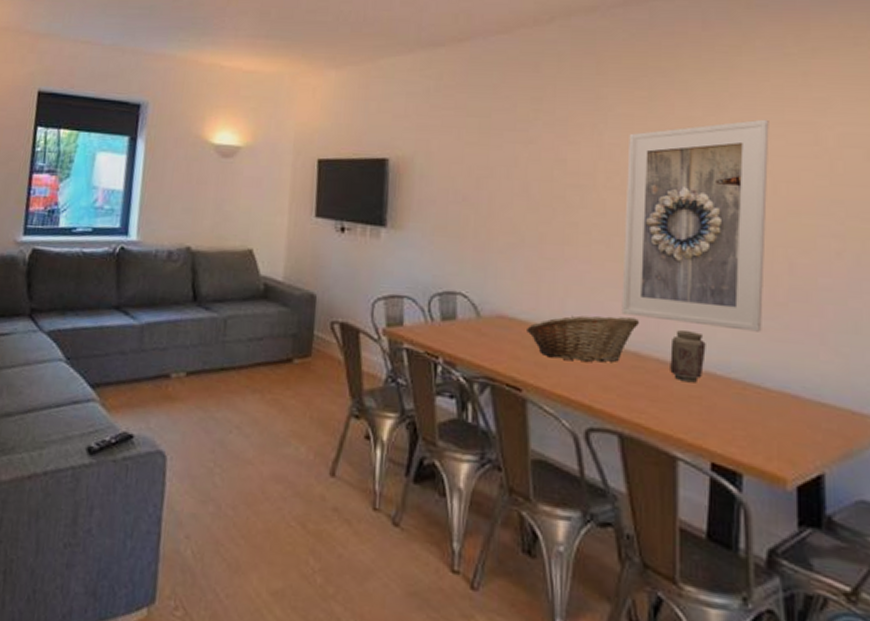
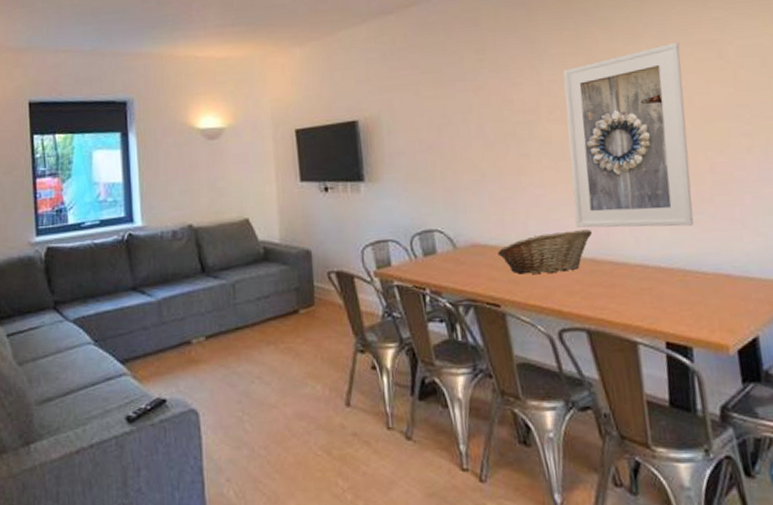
vase: present [670,330,706,383] -> none [620,233,651,278]

